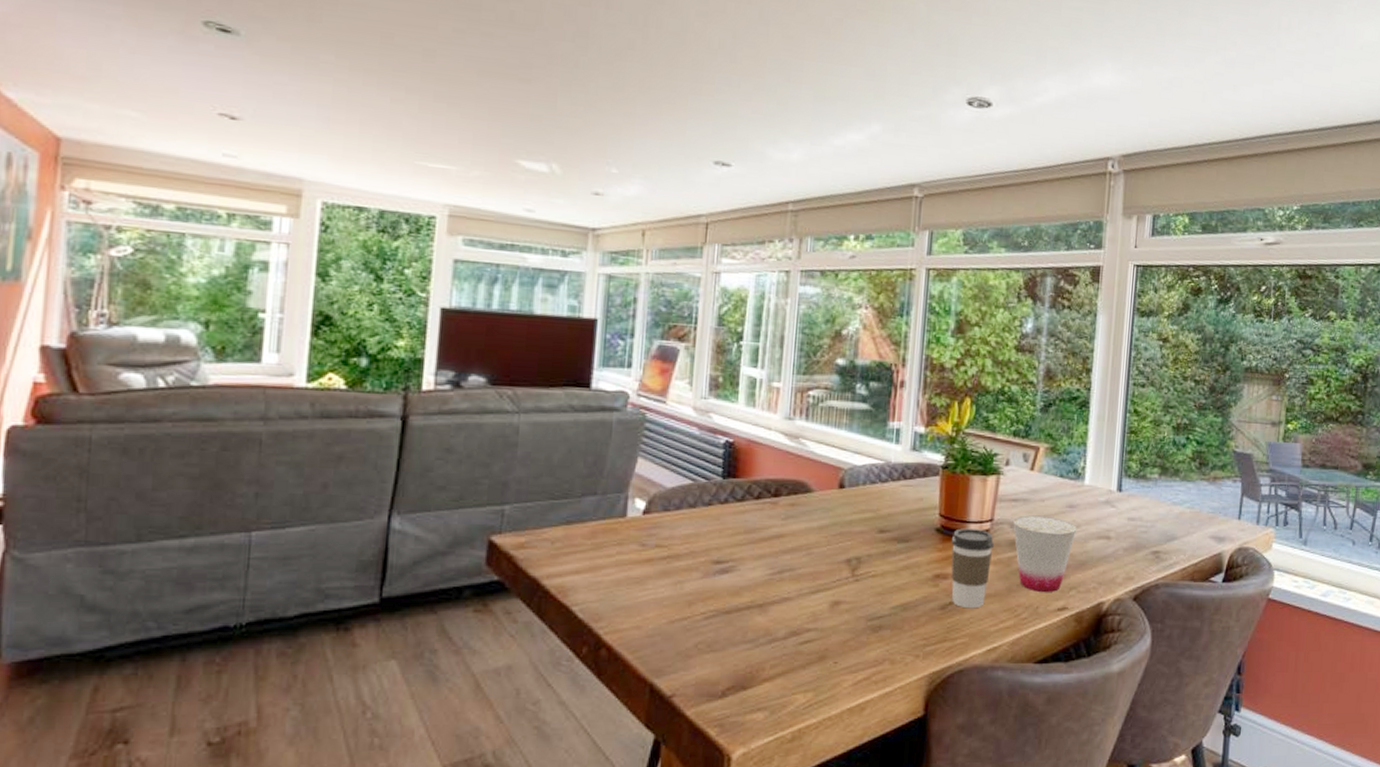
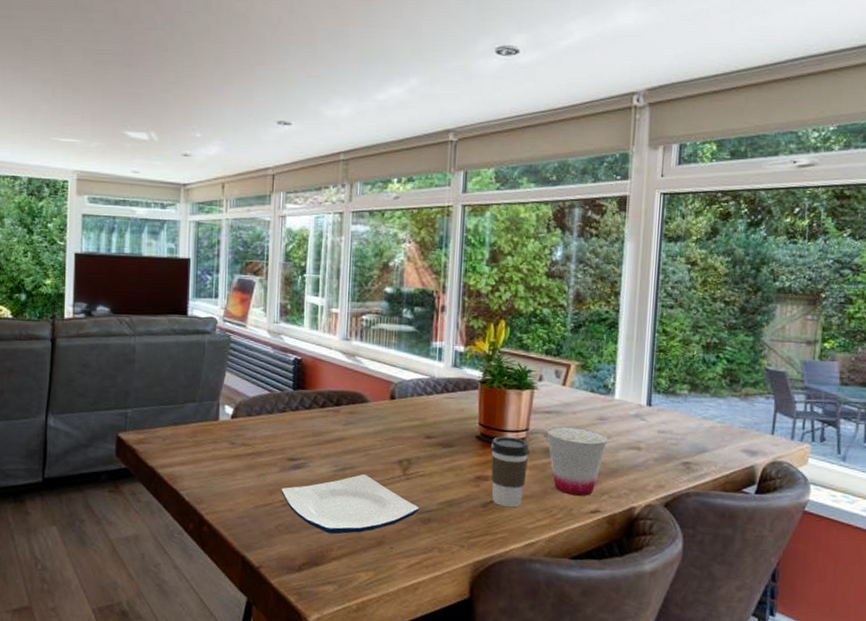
plate: none [703,578,869,650] -> present [281,475,419,534]

